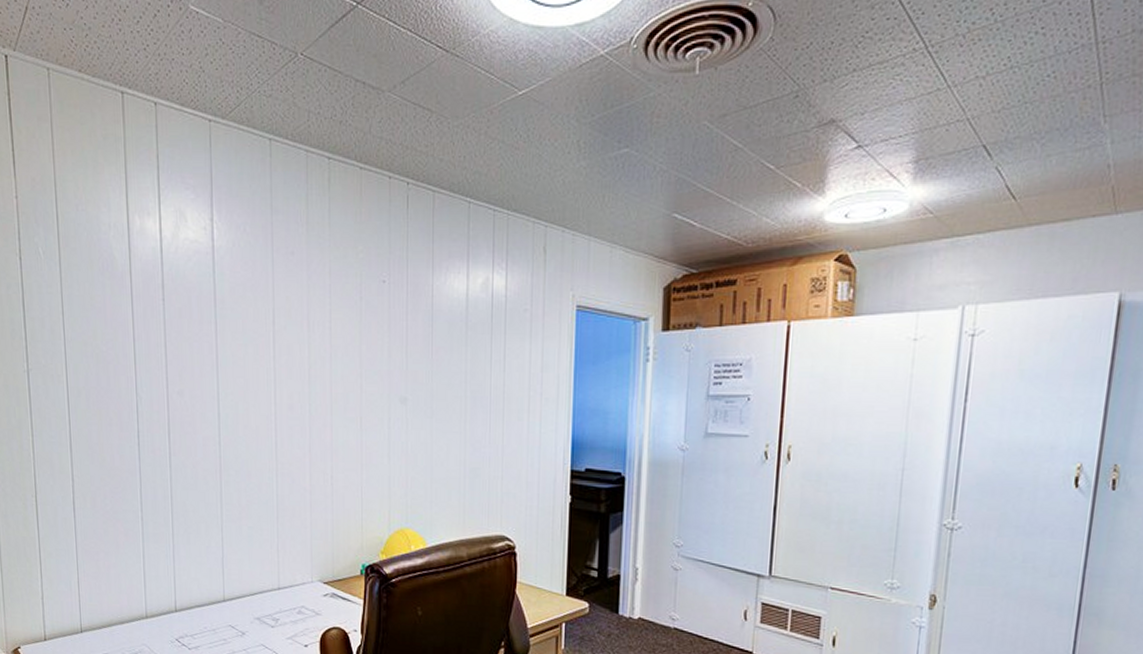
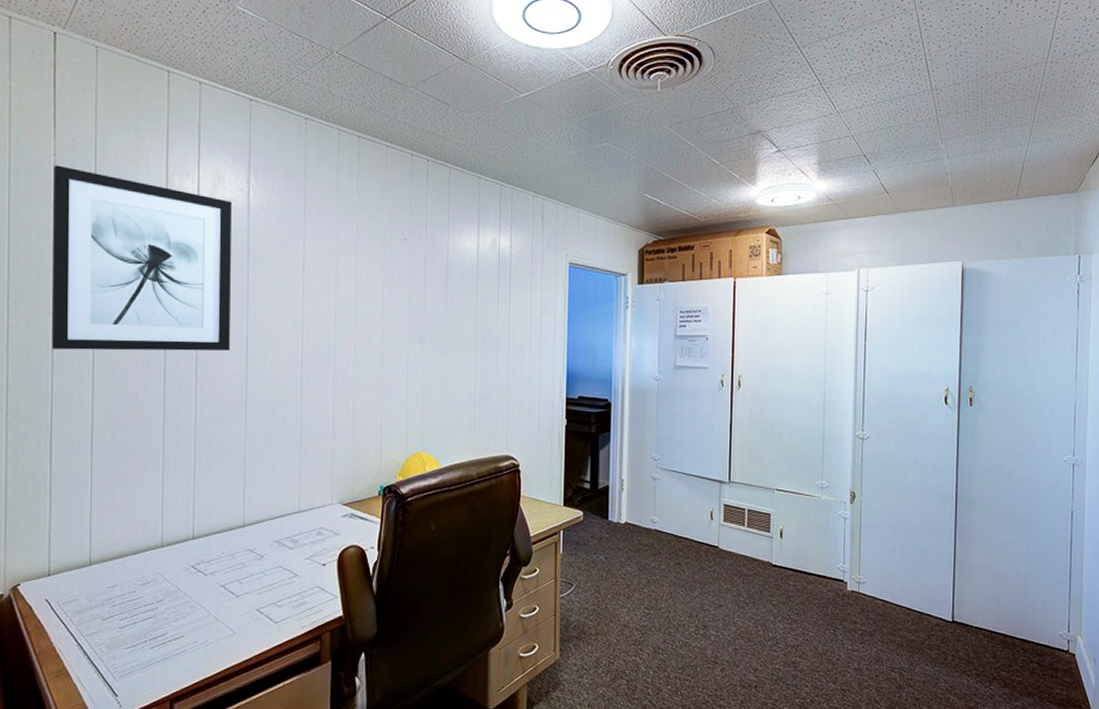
wall art: none [17,209,201,413] -> present [51,165,232,351]

